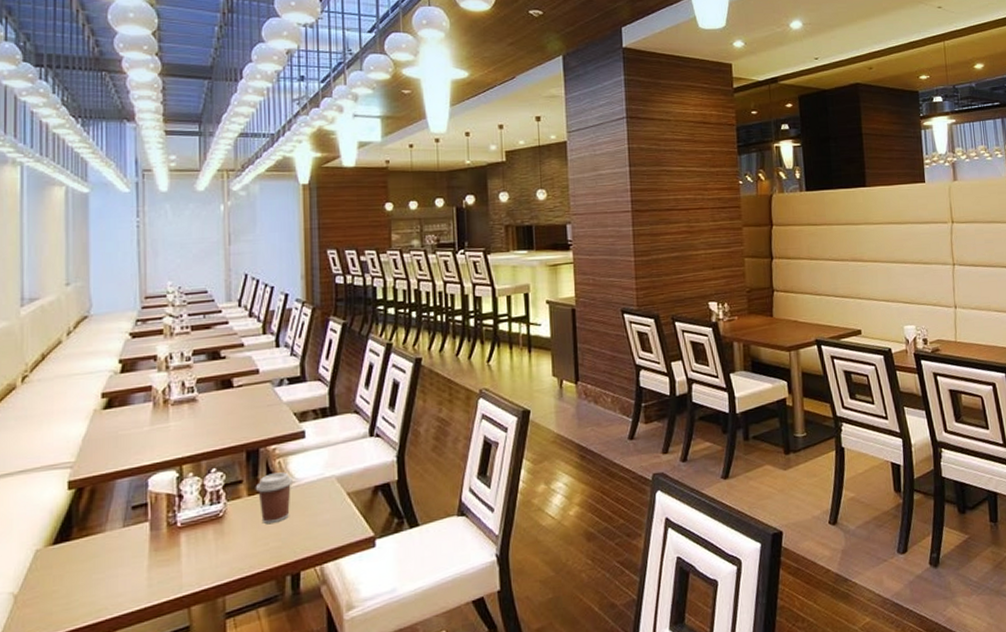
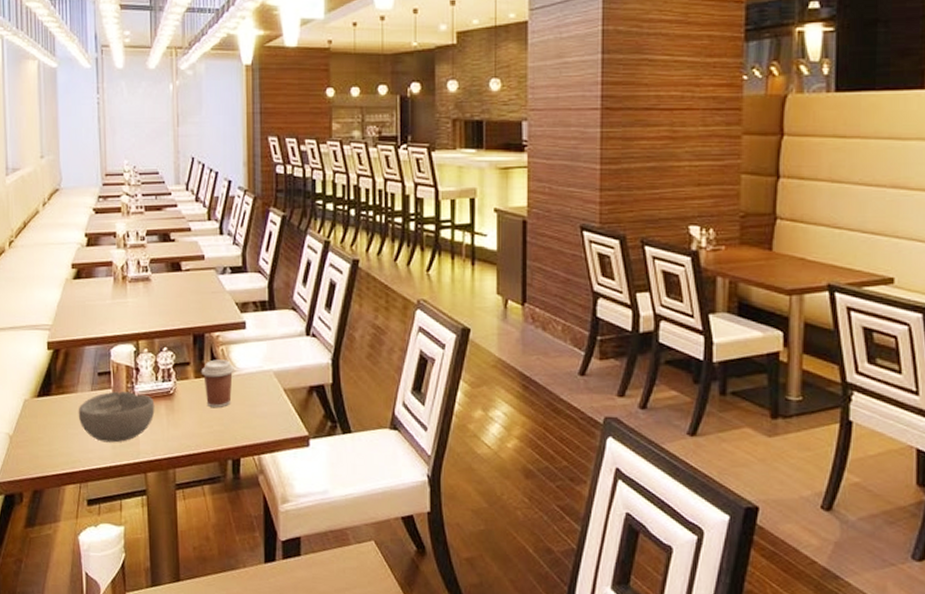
bowl: none [105,521,201,583] -> present [78,391,155,443]

